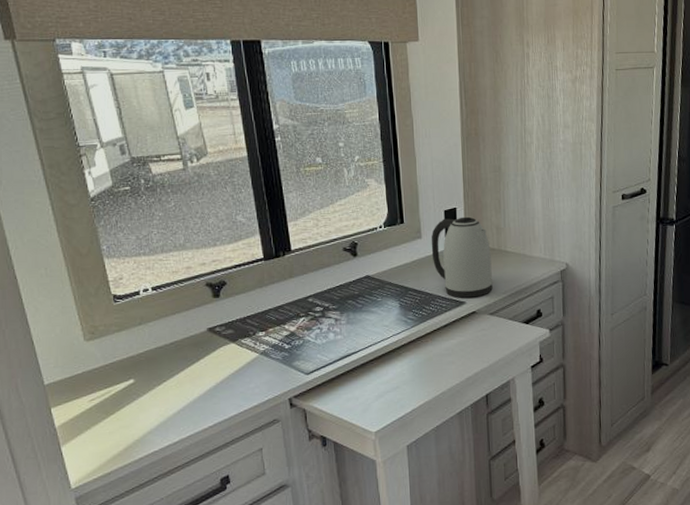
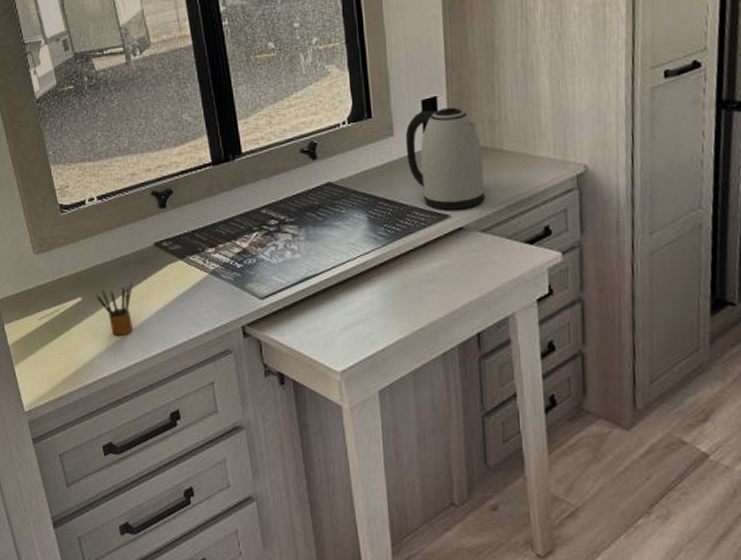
pencil box: none [149,364,186,413] -> present [96,282,133,336]

